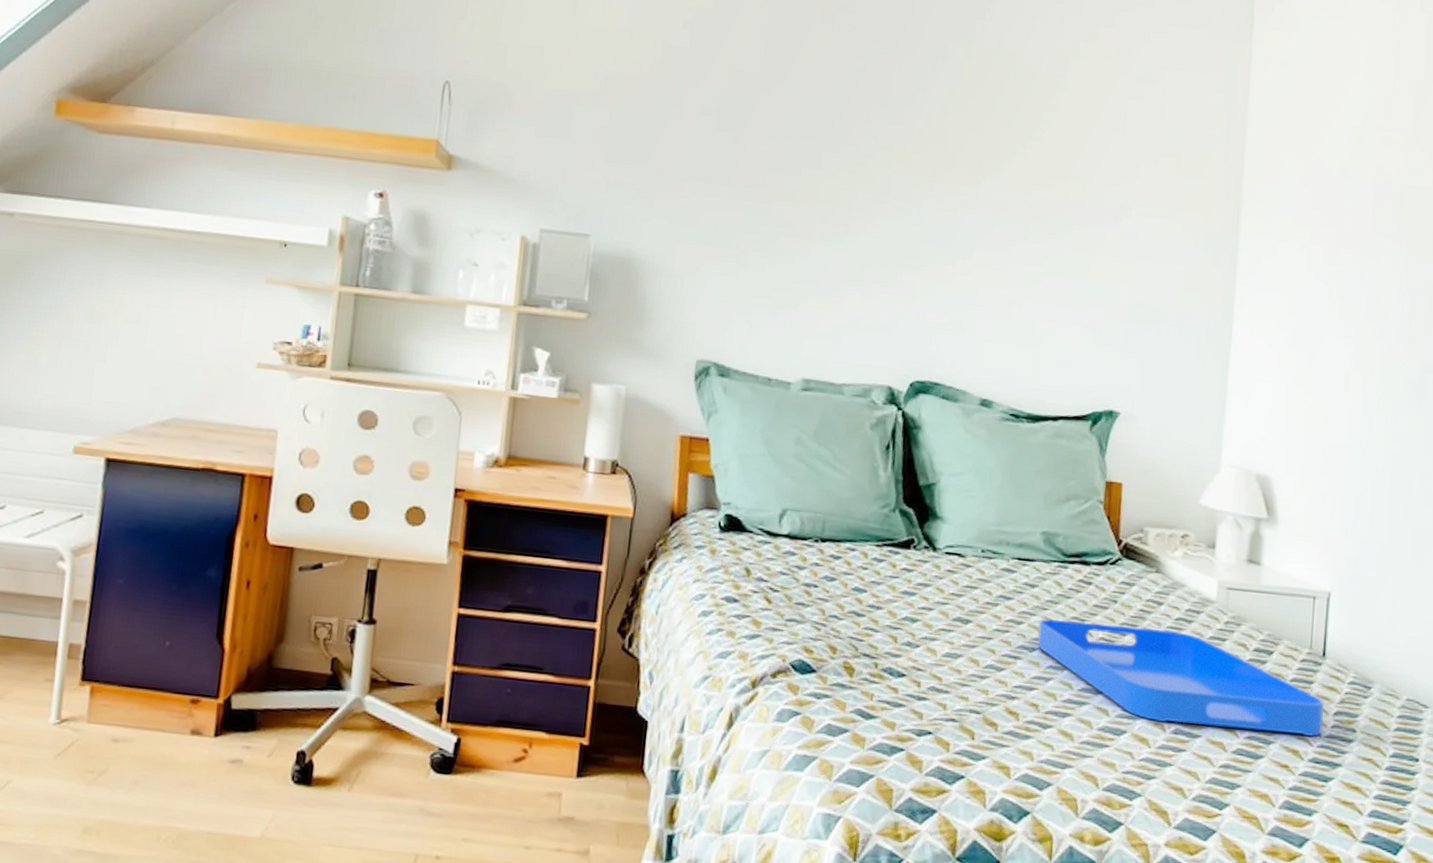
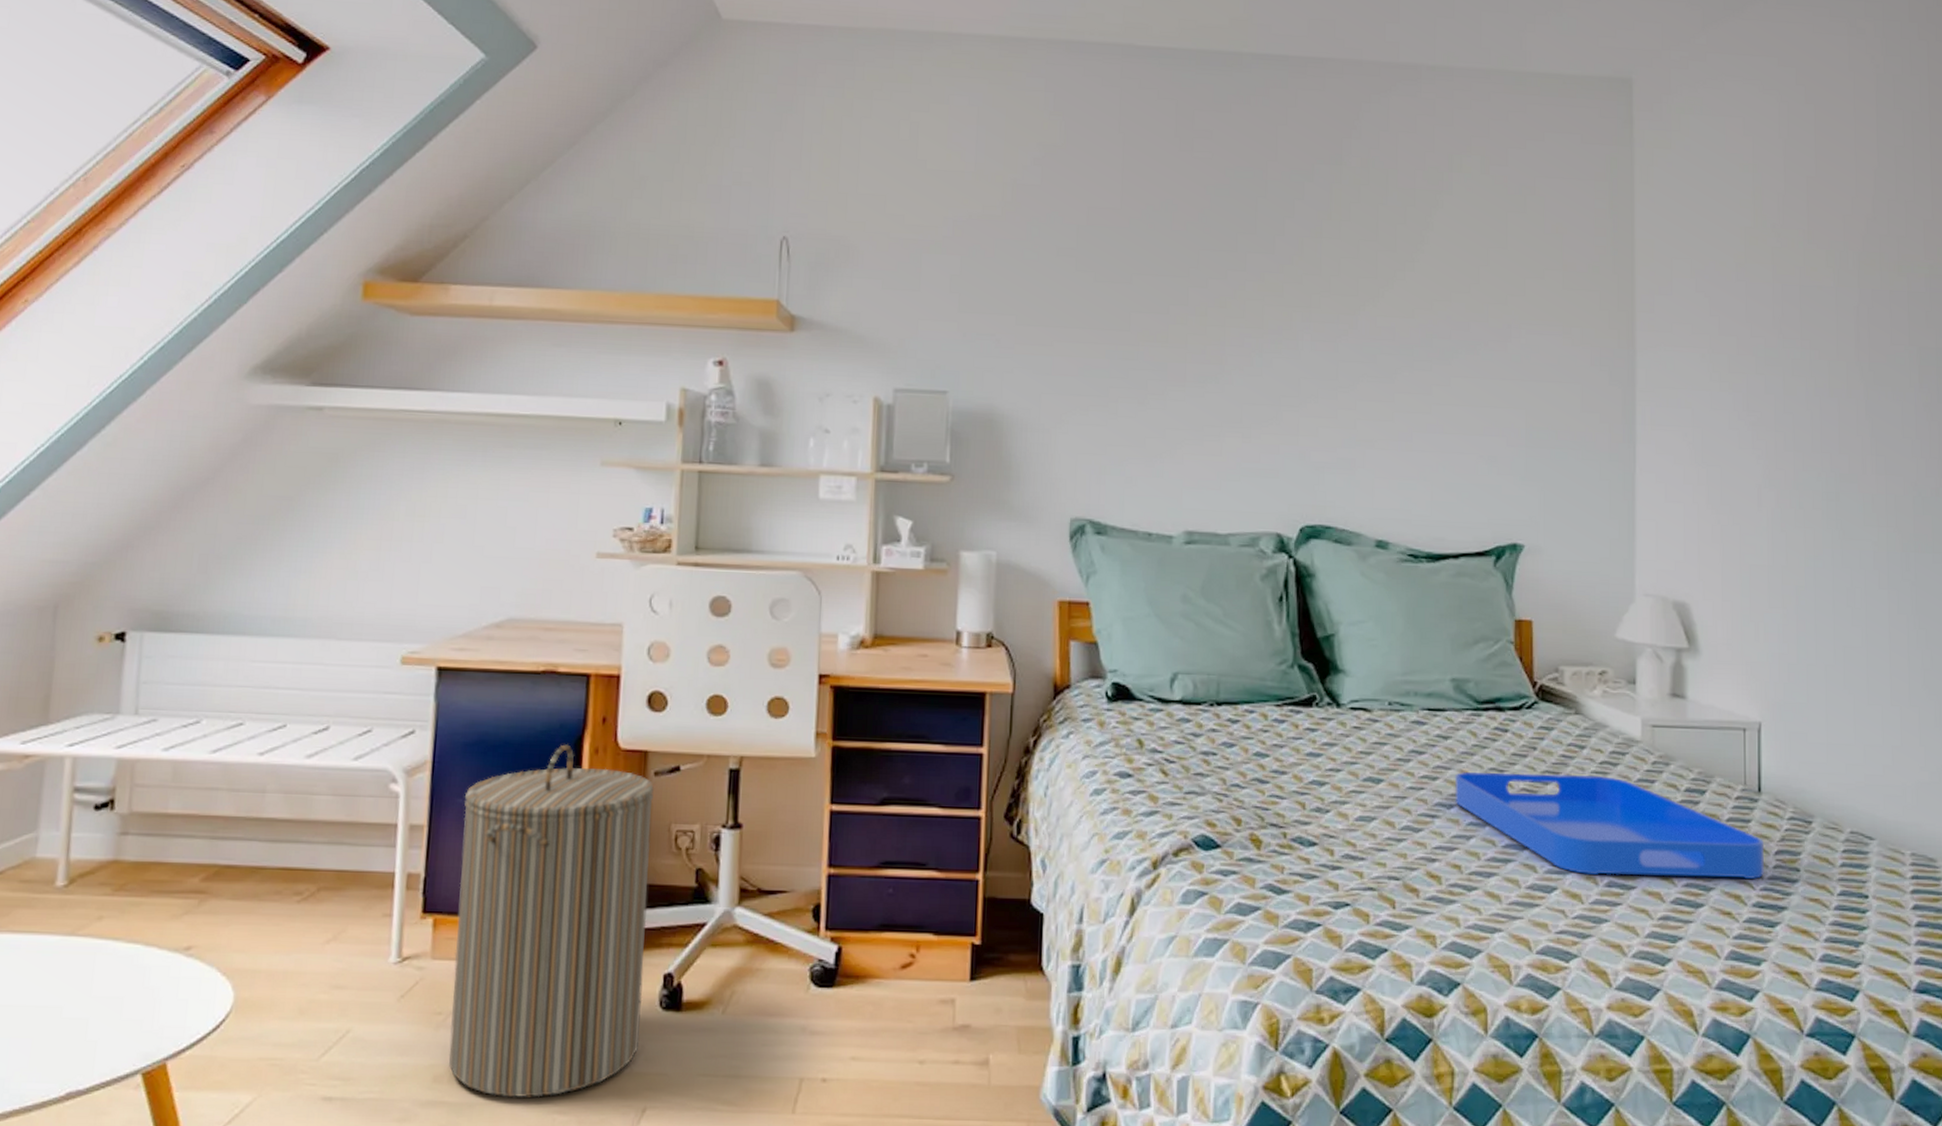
laundry hamper: none [97,536,299,854] -> present [448,744,655,1098]

